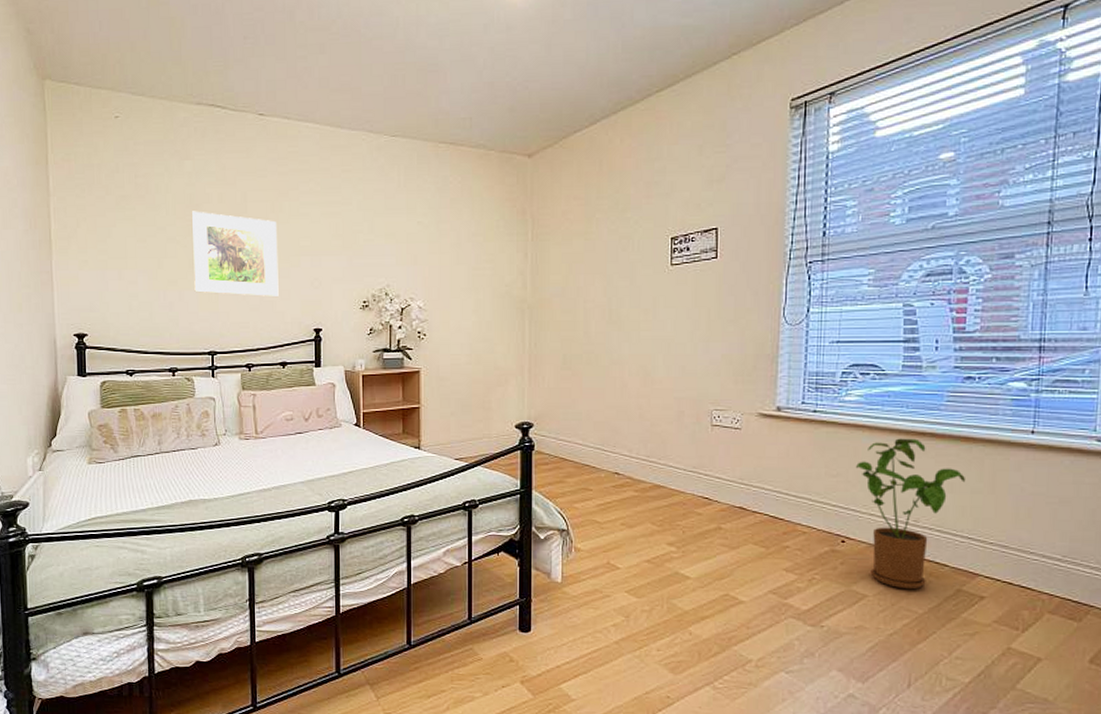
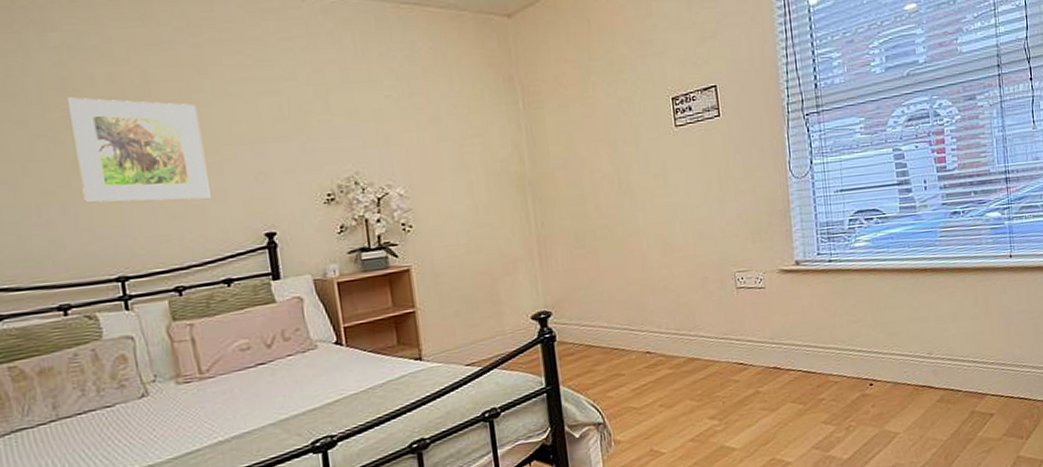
house plant: present [856,438,965,590] -> none [873,275,964,421]

